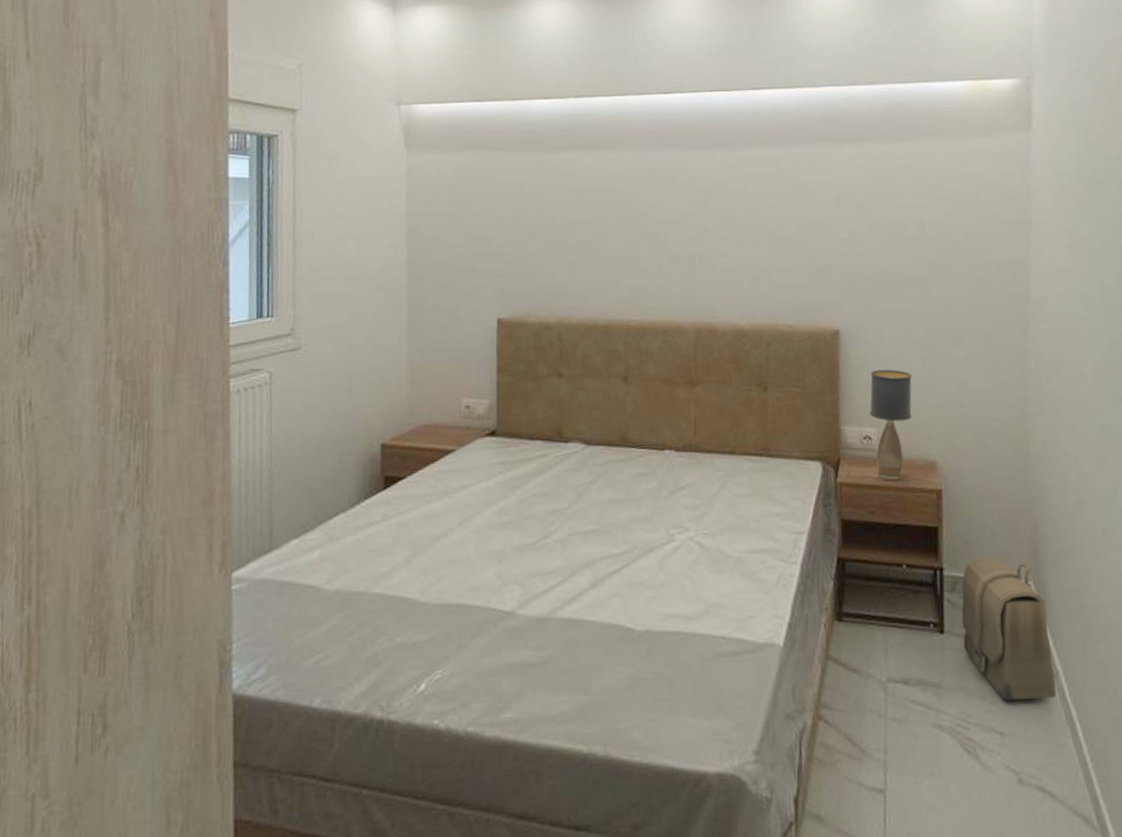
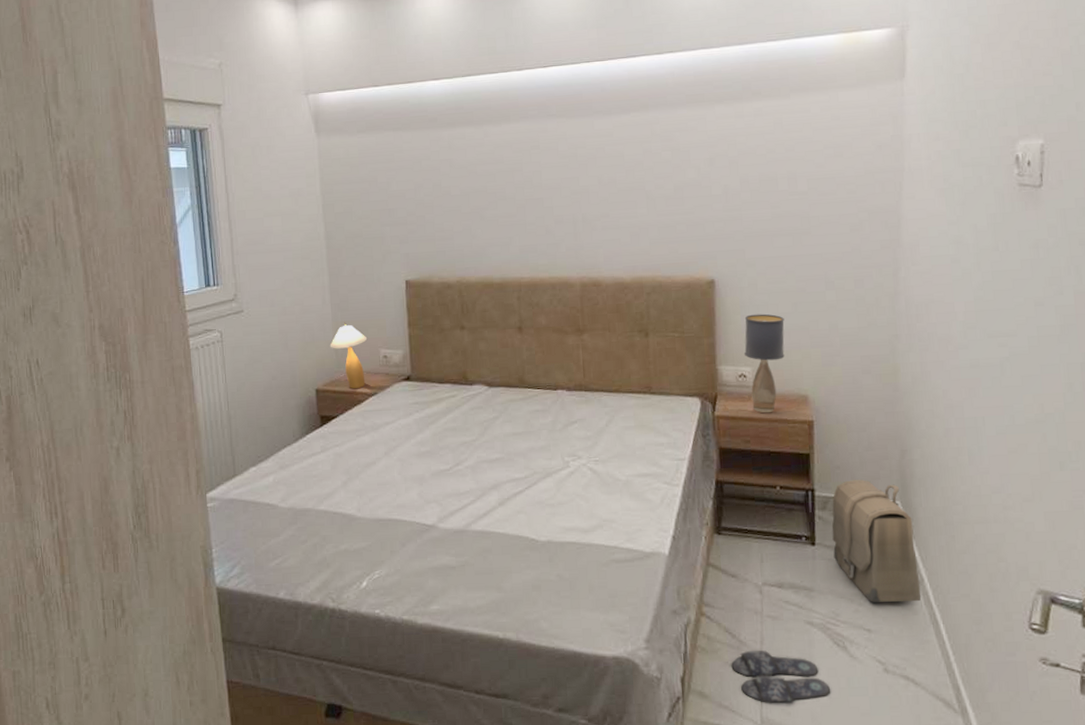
table lamp: none [402,365,448,445] -> present [330,322,368,389]
slippers: none [851,760,960,828] -> present [731,650,830,704]

